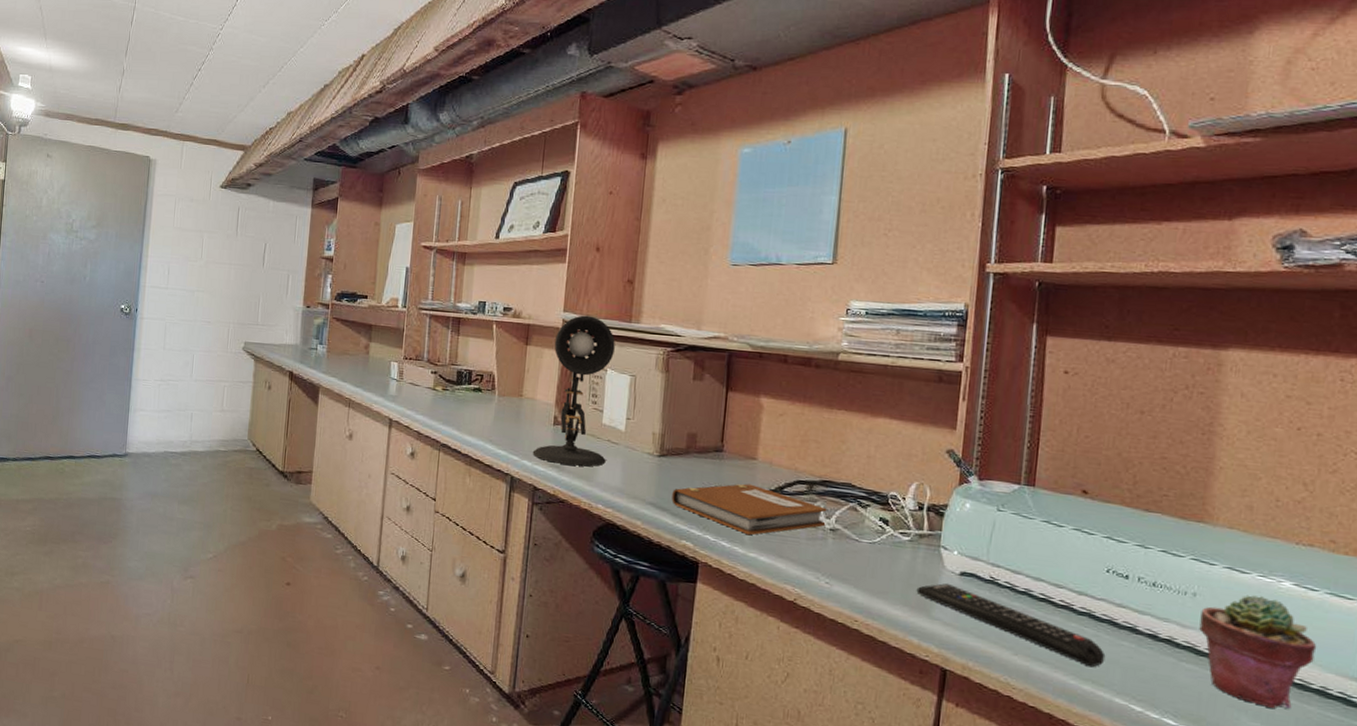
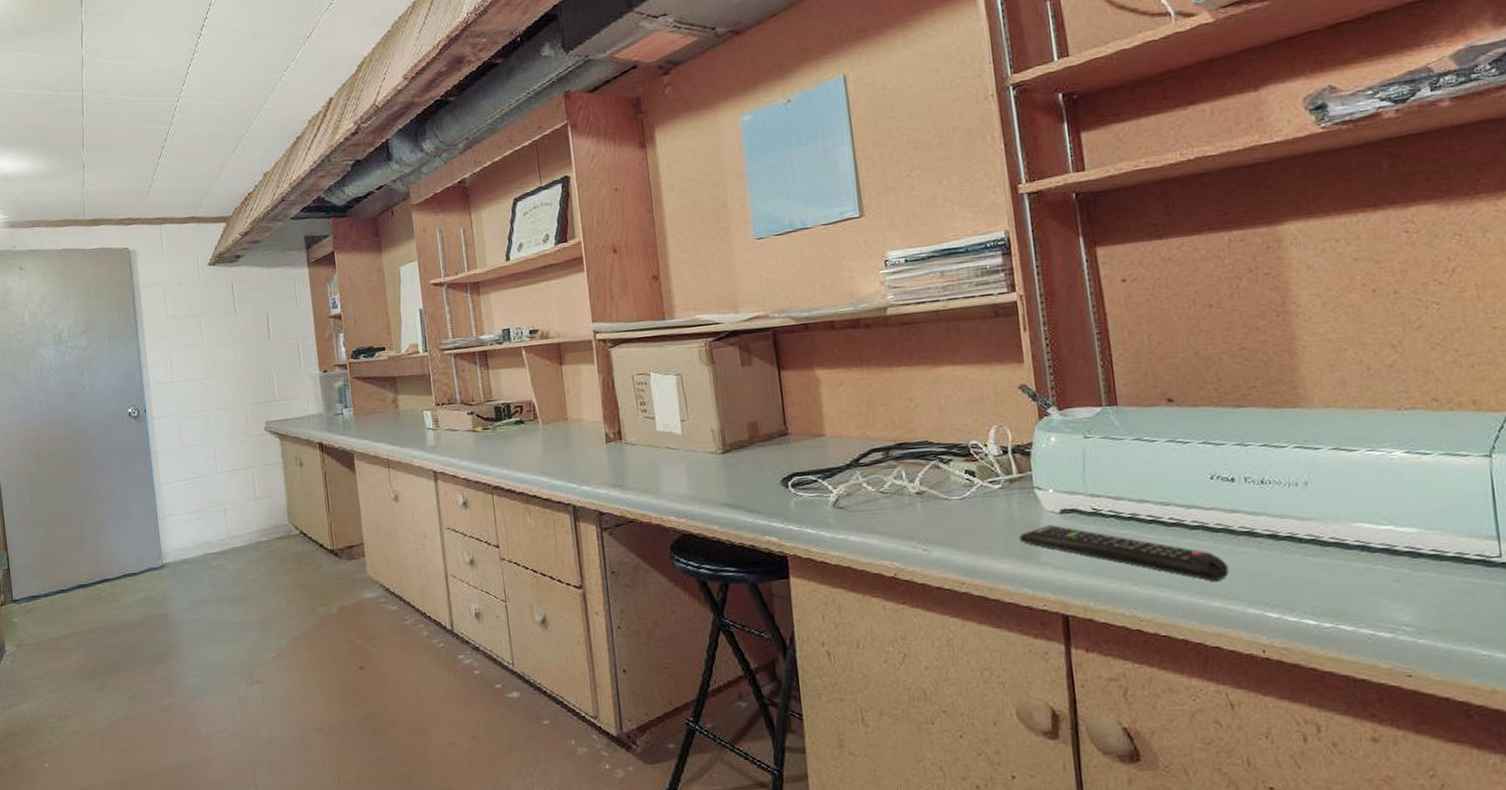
desk lamp: present [532,315,615,467] -> none [589,321,669,483]
notebook: present [672,483,827,536] -> none [744,463,911,517]
potted succulent: present [1199,595,1317,709] -> none [1316,471,1444,586]

